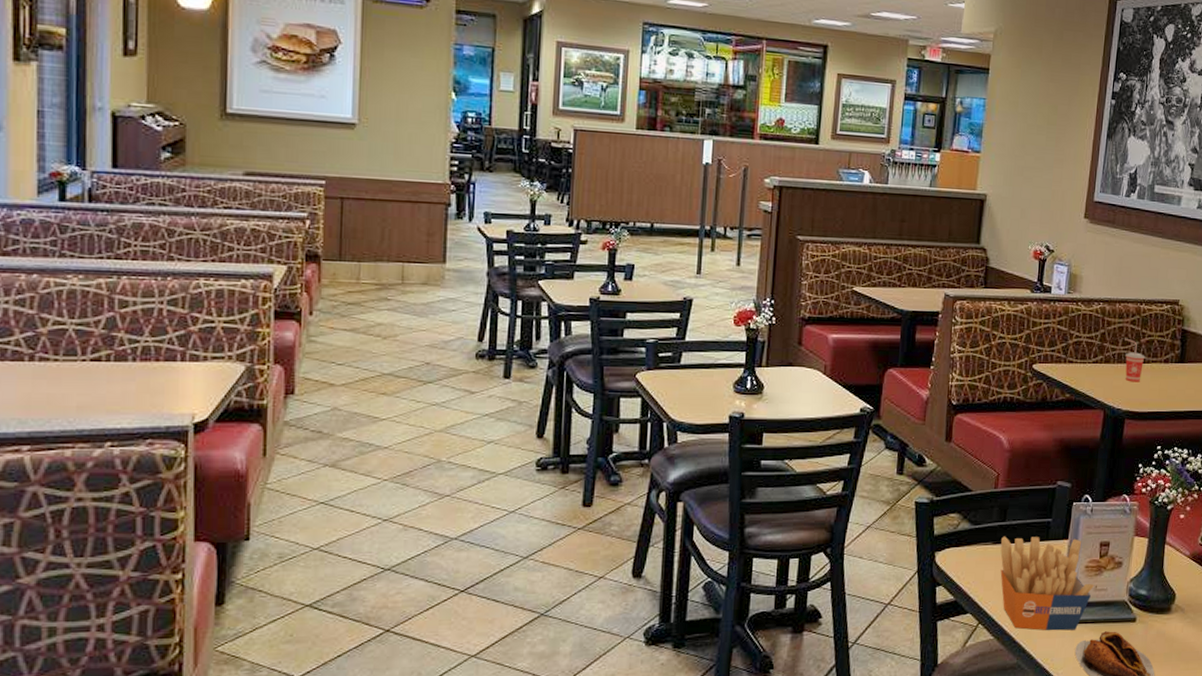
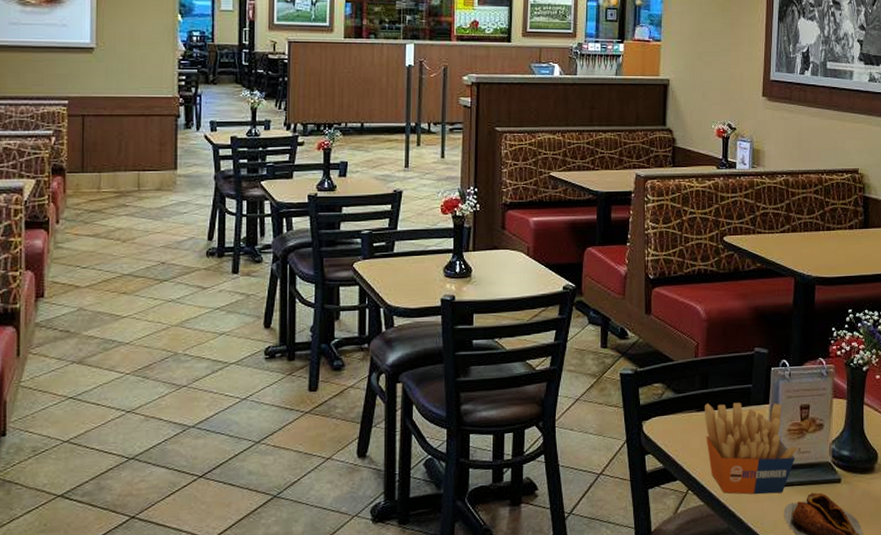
beverage cup: present [1125,338,1145,382] -> none [809,207,830,249]

